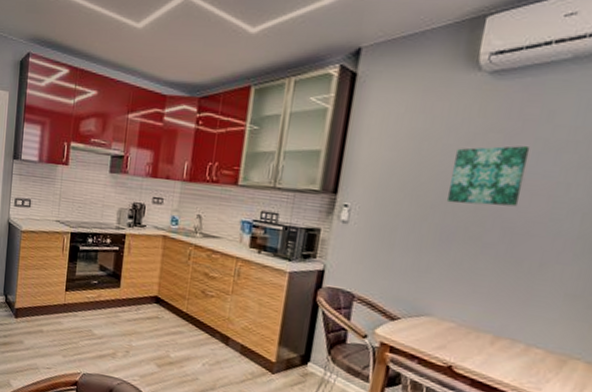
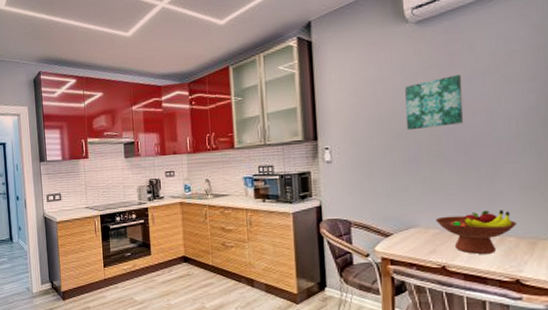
fruit bowl: none [453,310,551,363] -> present [435,210,518,254]

